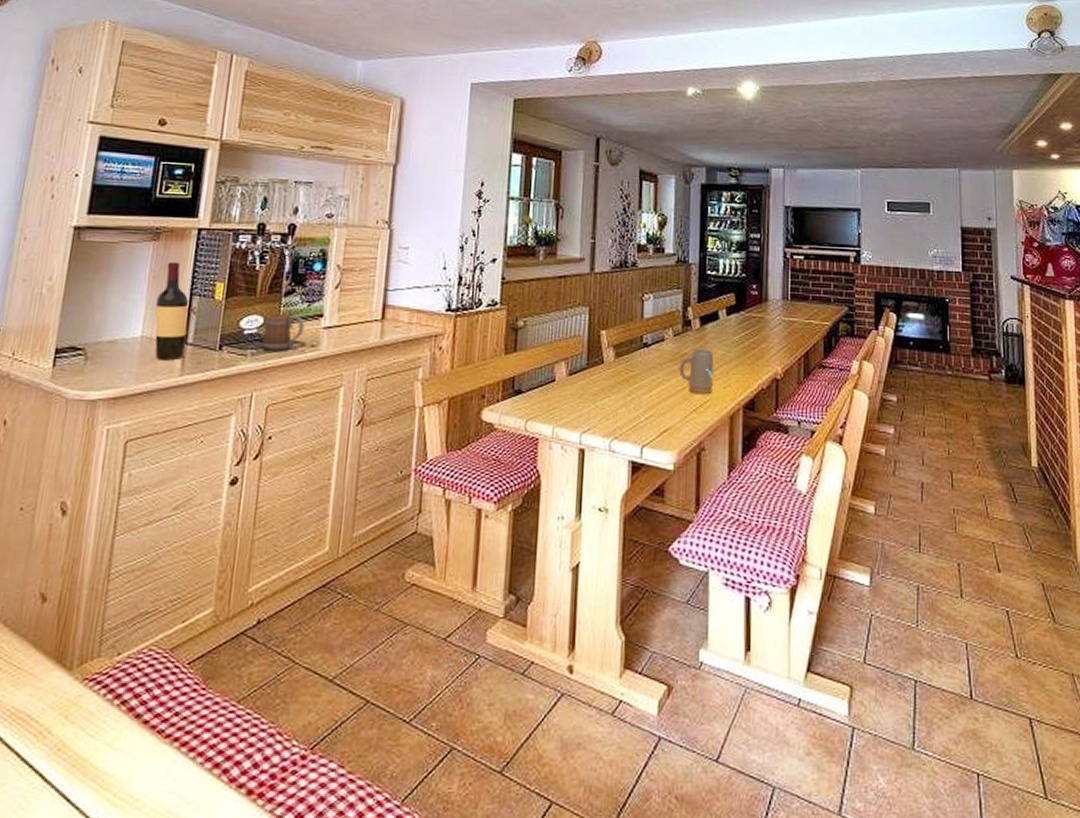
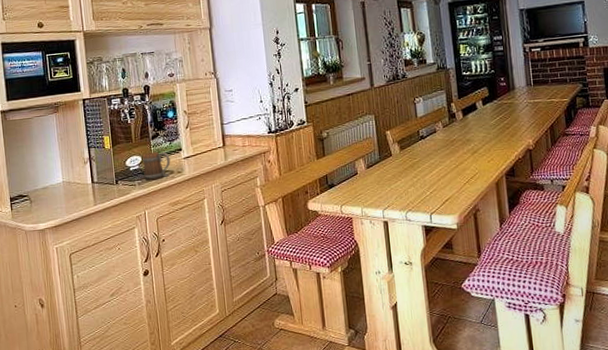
wine bottle: present [154,261,189,361] -> none [66,125,94,197]
beer mug: present [679,349,714,395] -> none [450,134,480,170]

